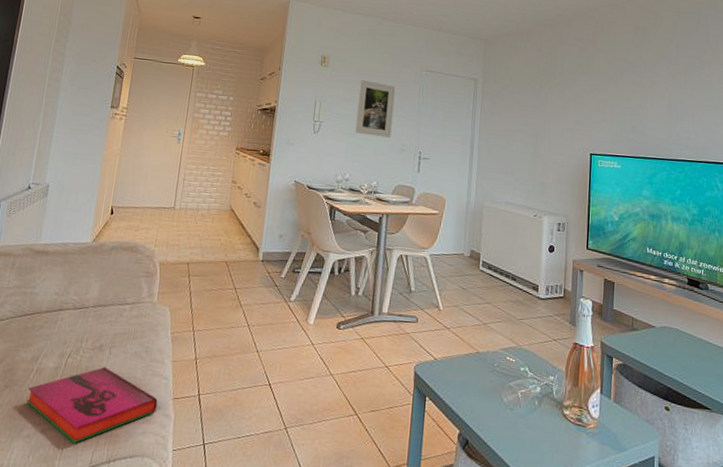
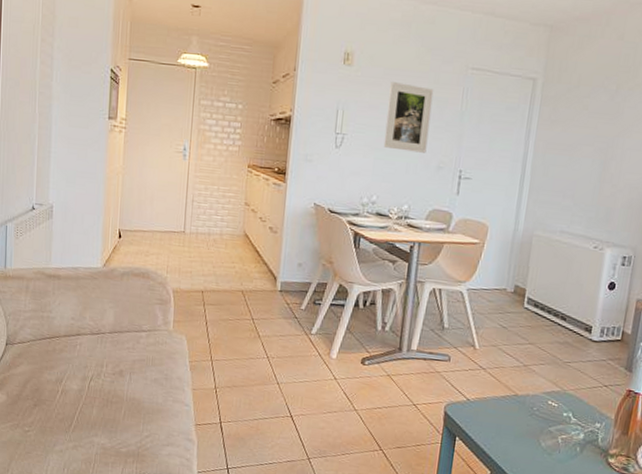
hardback book: present [26,367,158,444] -> none [56,391,180,461]

